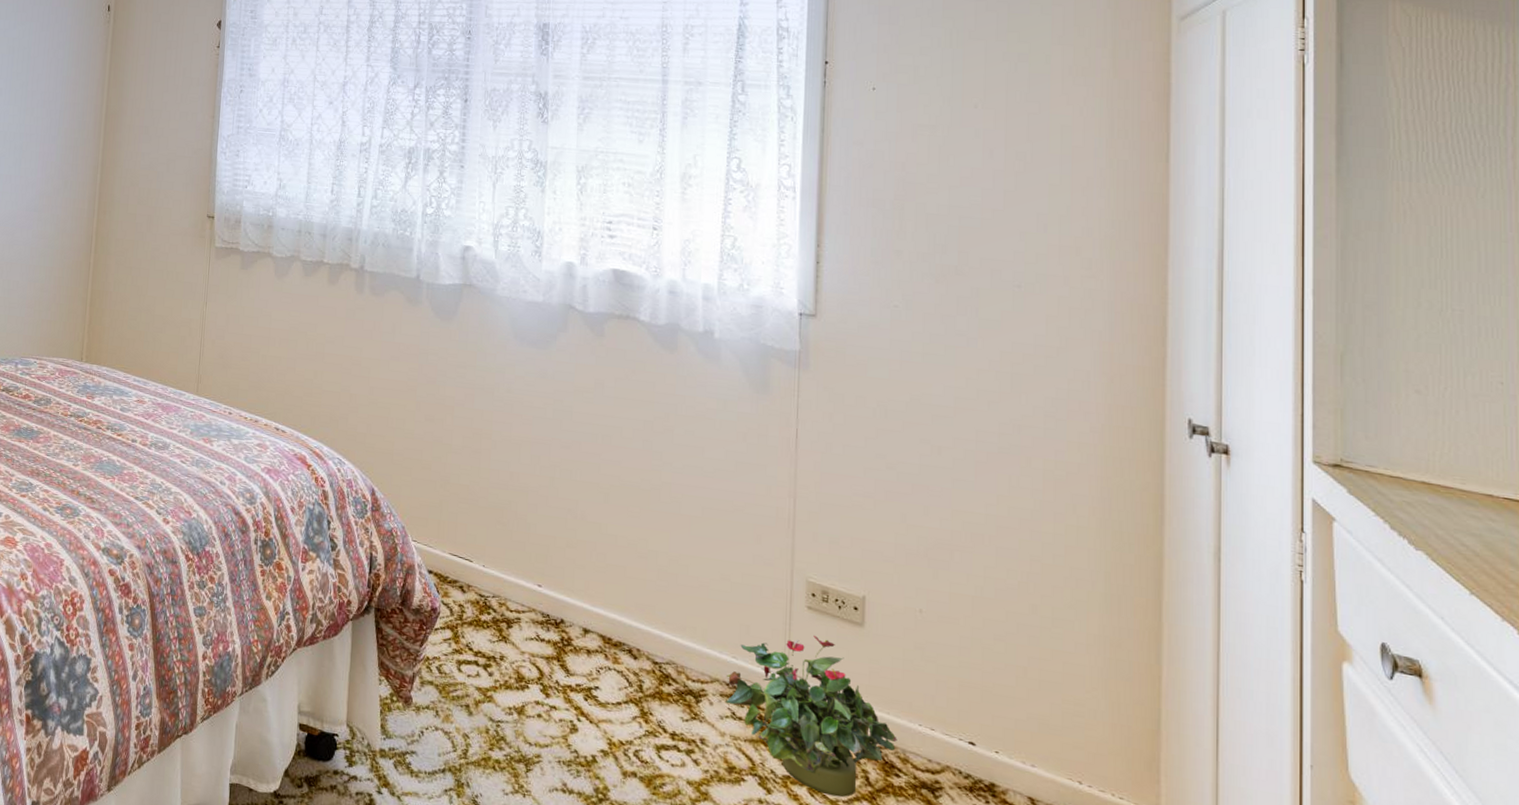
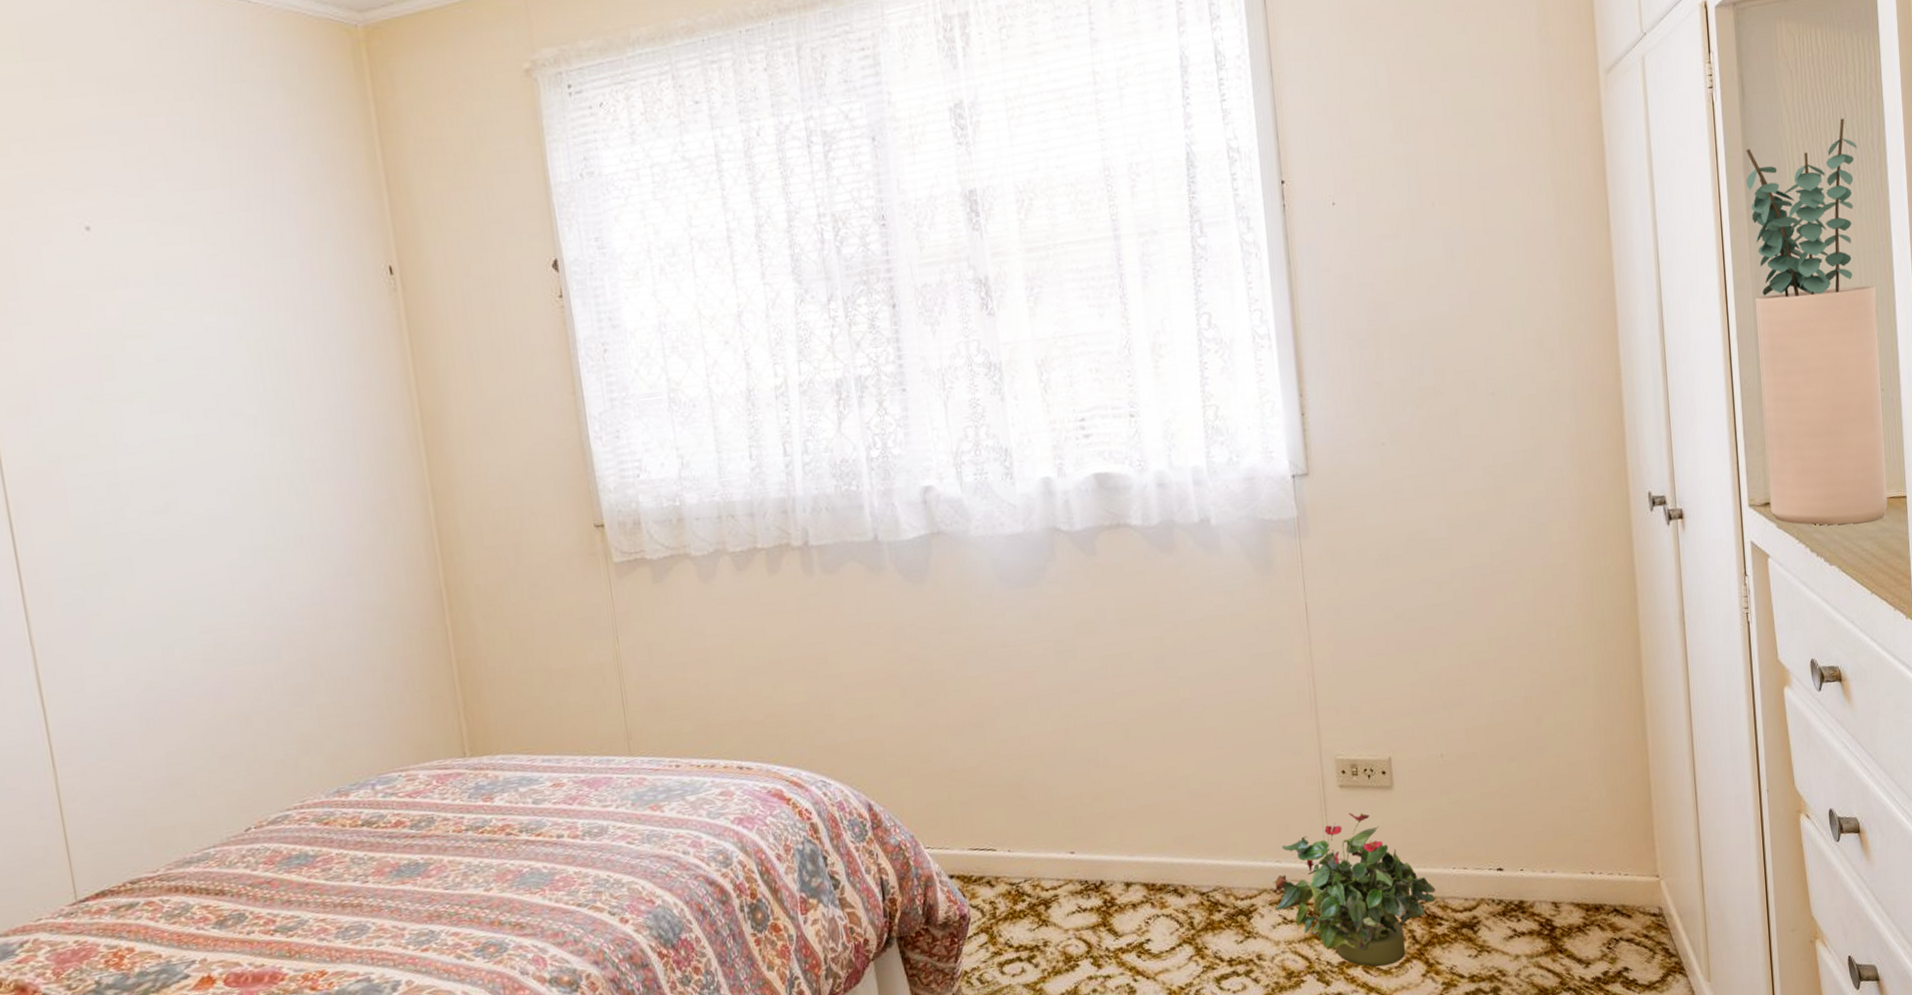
vase: none [1337,103,1501,518] -> present [1746,118,1888,526]

